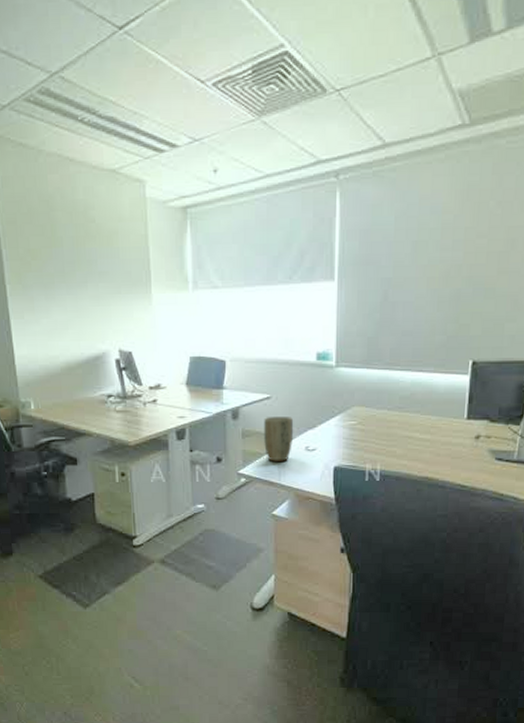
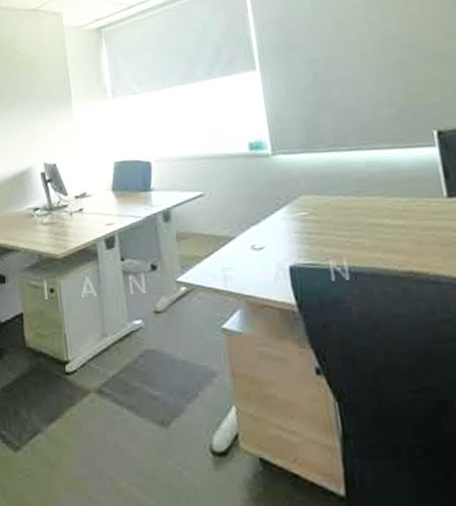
plant pot: present [264,417,294,461] -> none [199,213,236,265]

